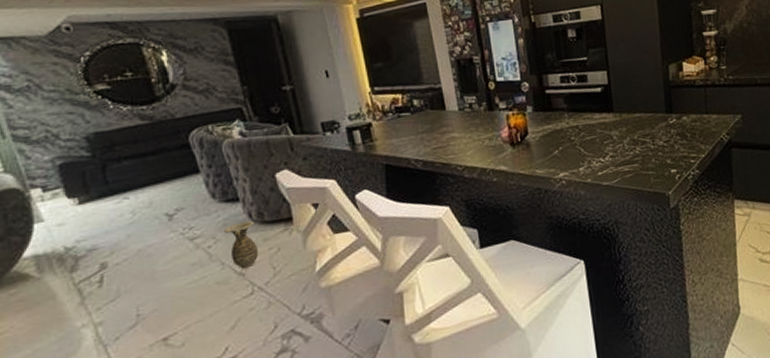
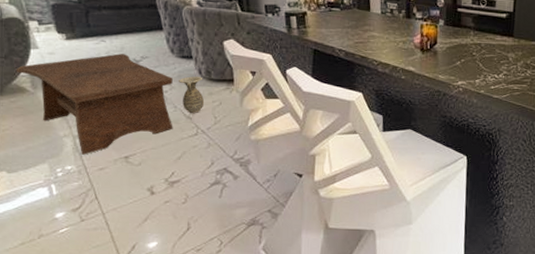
coffee table: none [15,209,222,347] -> present [15,53,173,155]

